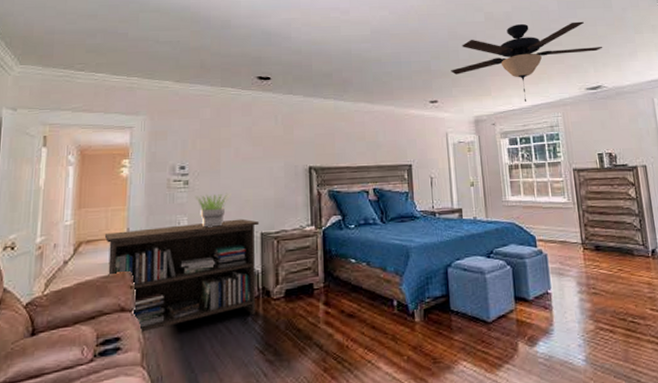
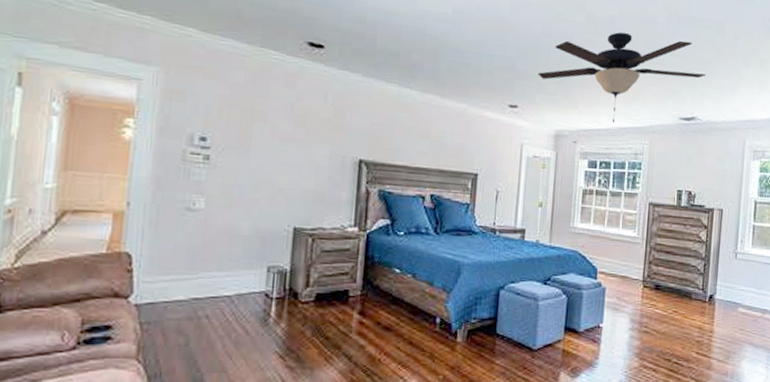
storage cabinet: present [104,218,260,333] -> none [96,204,293,323]
potted plant: present [195,194,231,228] -> none [216,174,262,214]

